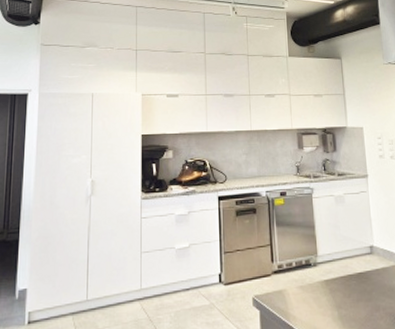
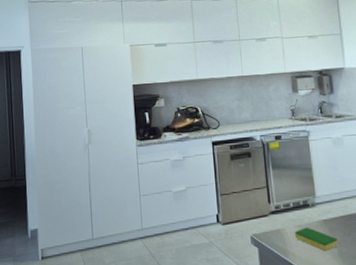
dish sponge: none [297,288,338,314] -> present [295,227,338,251]

